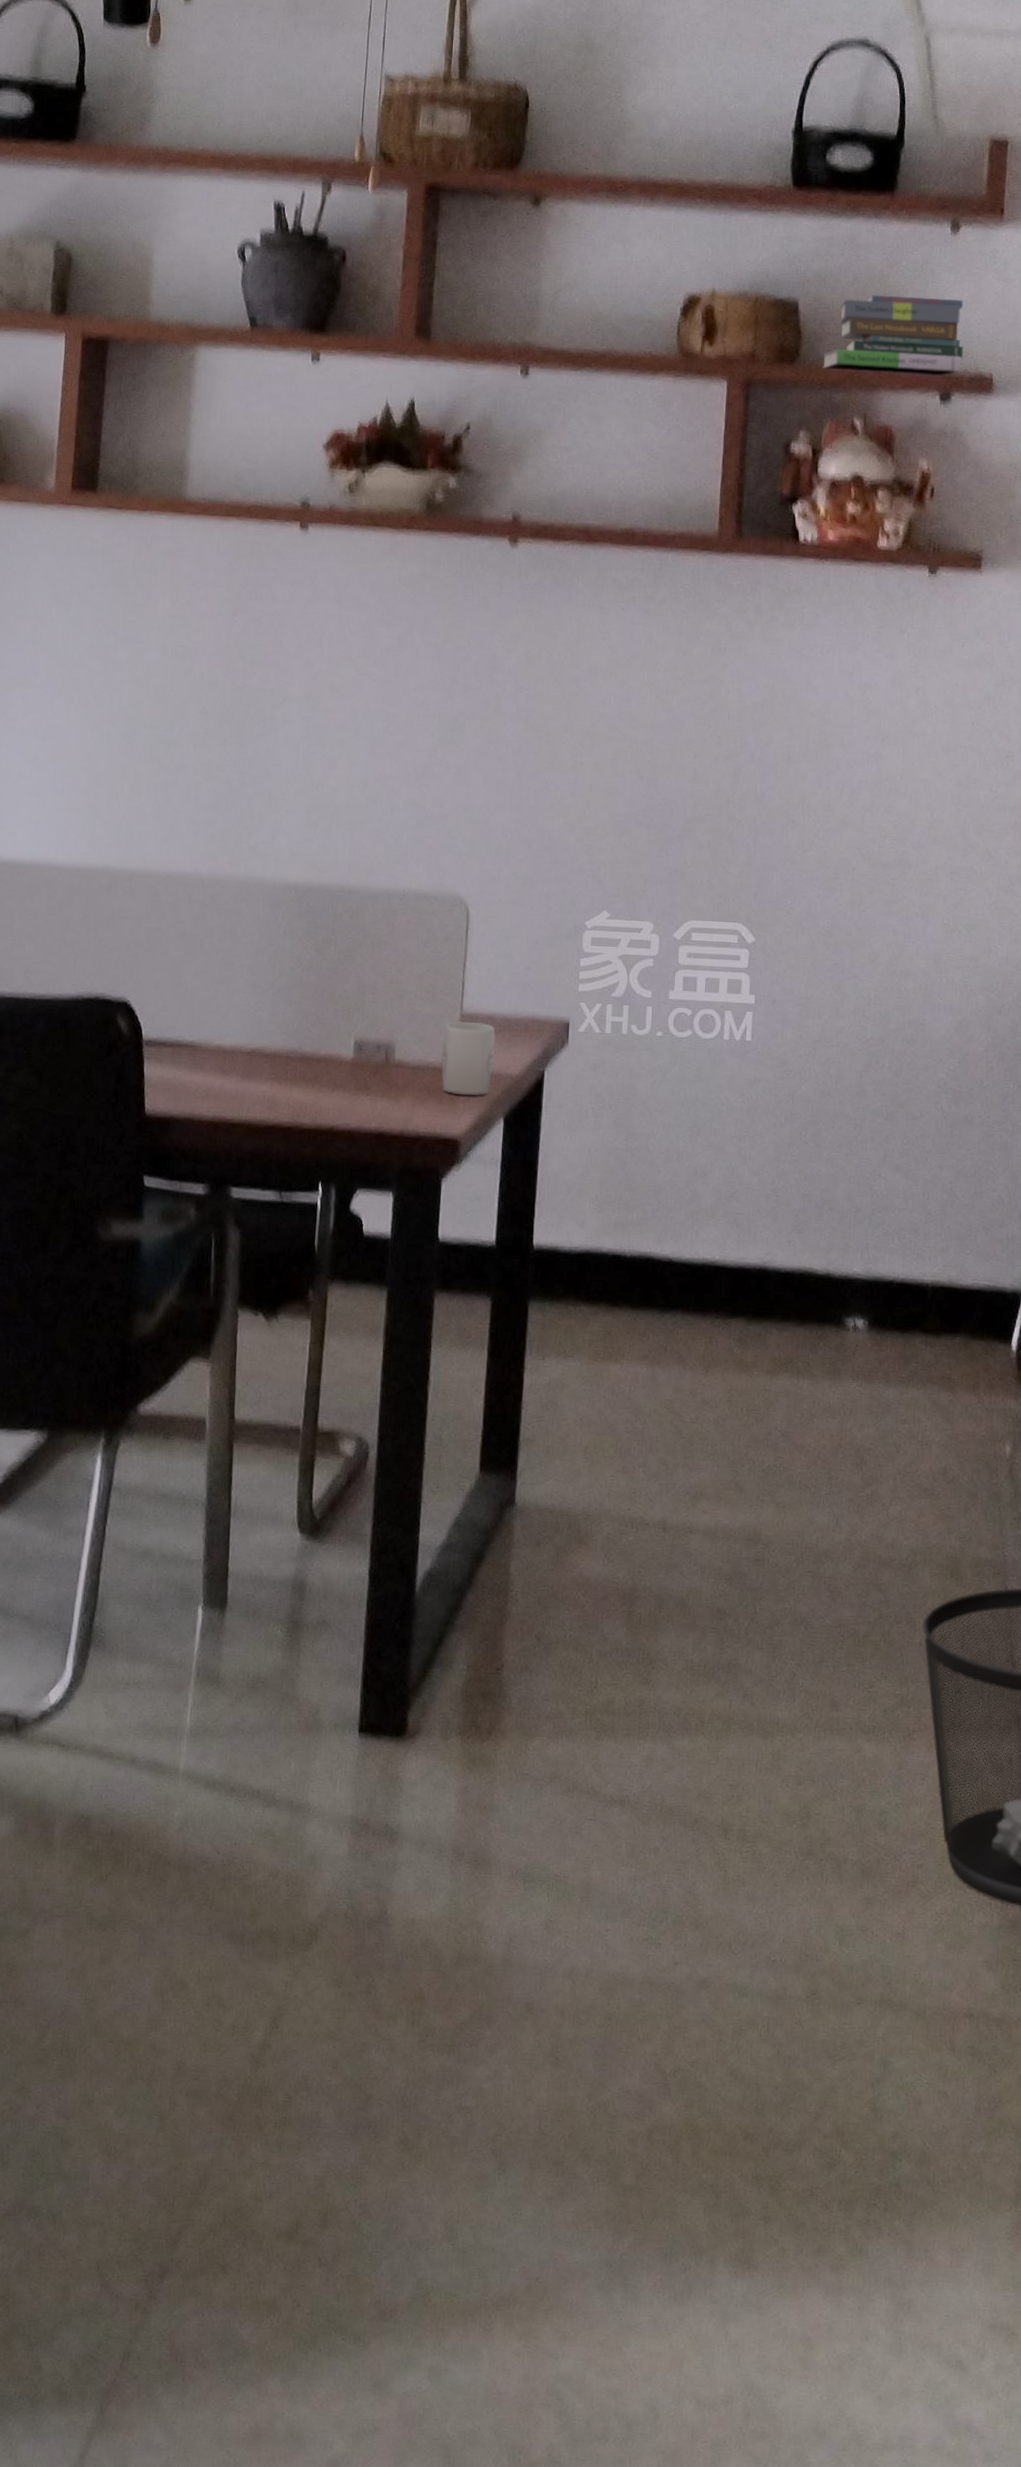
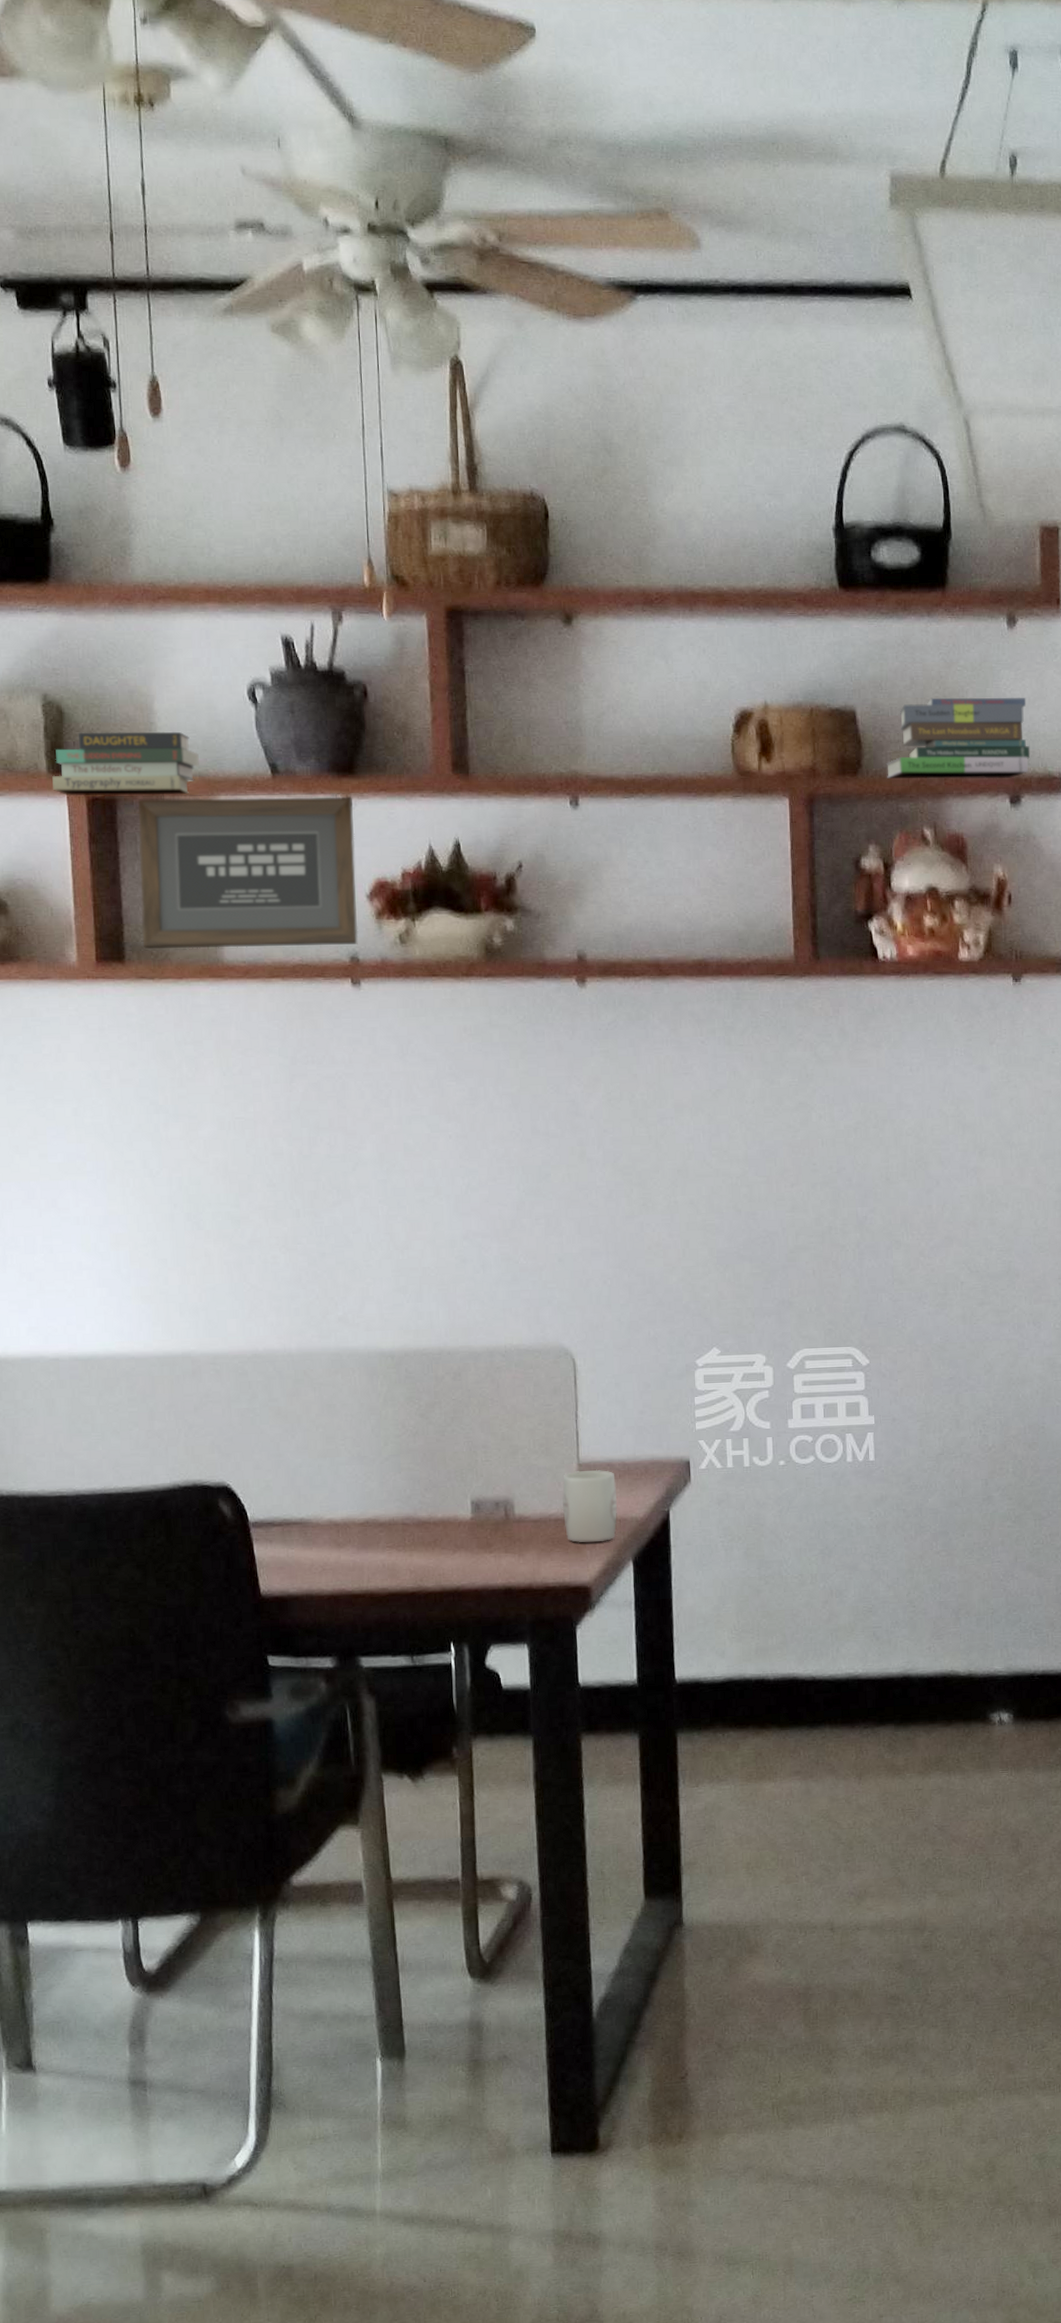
books: none [54,278,187,341] -> present [52,731,199,797]
picture frame: none [115,342,321,491] -> present [138,796,359,949]

